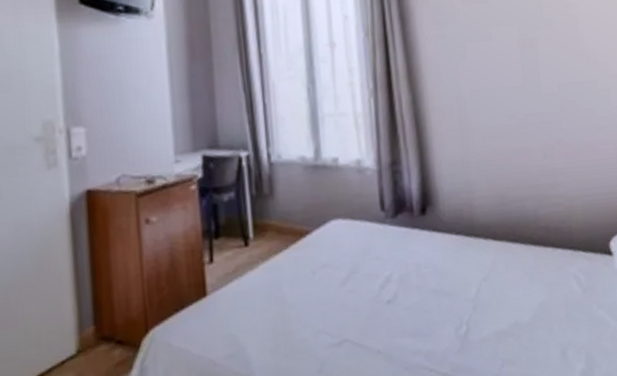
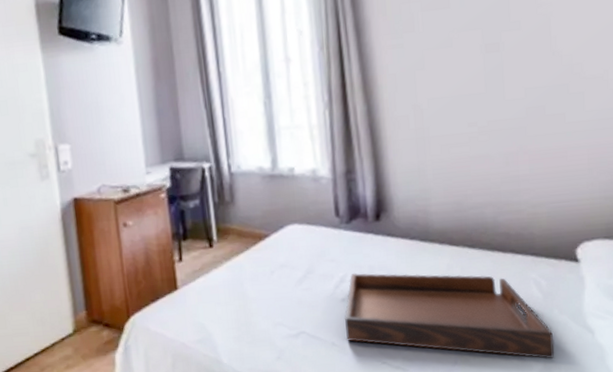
serving tray: none [390,271,595,357] -> present [344,272,555,359]

